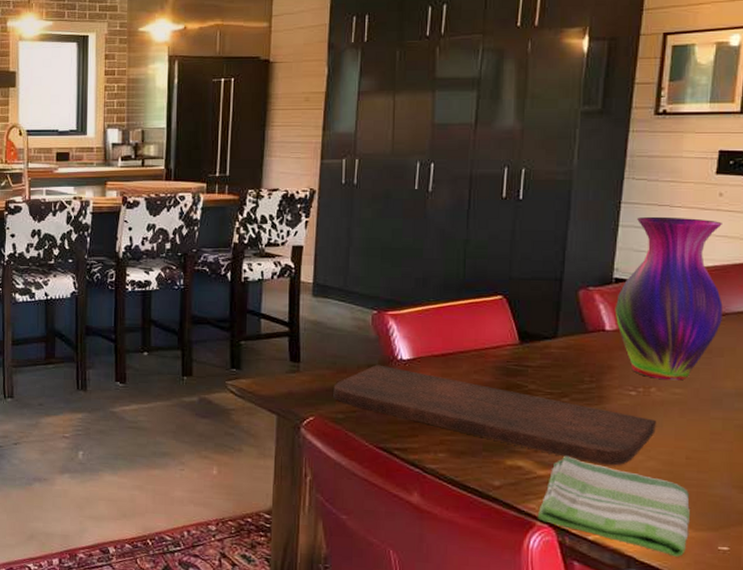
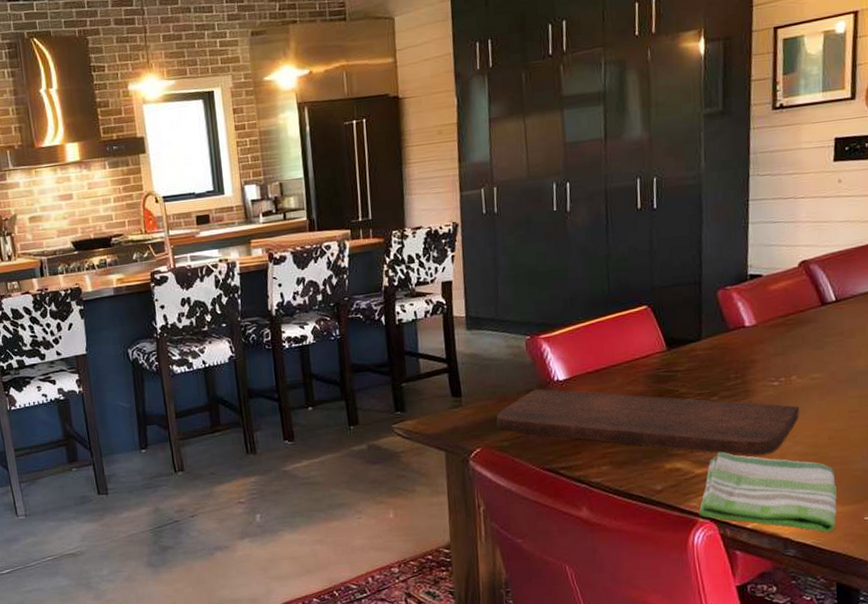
vase: present [614,216,723,381] -> none [752,207,851,367]

